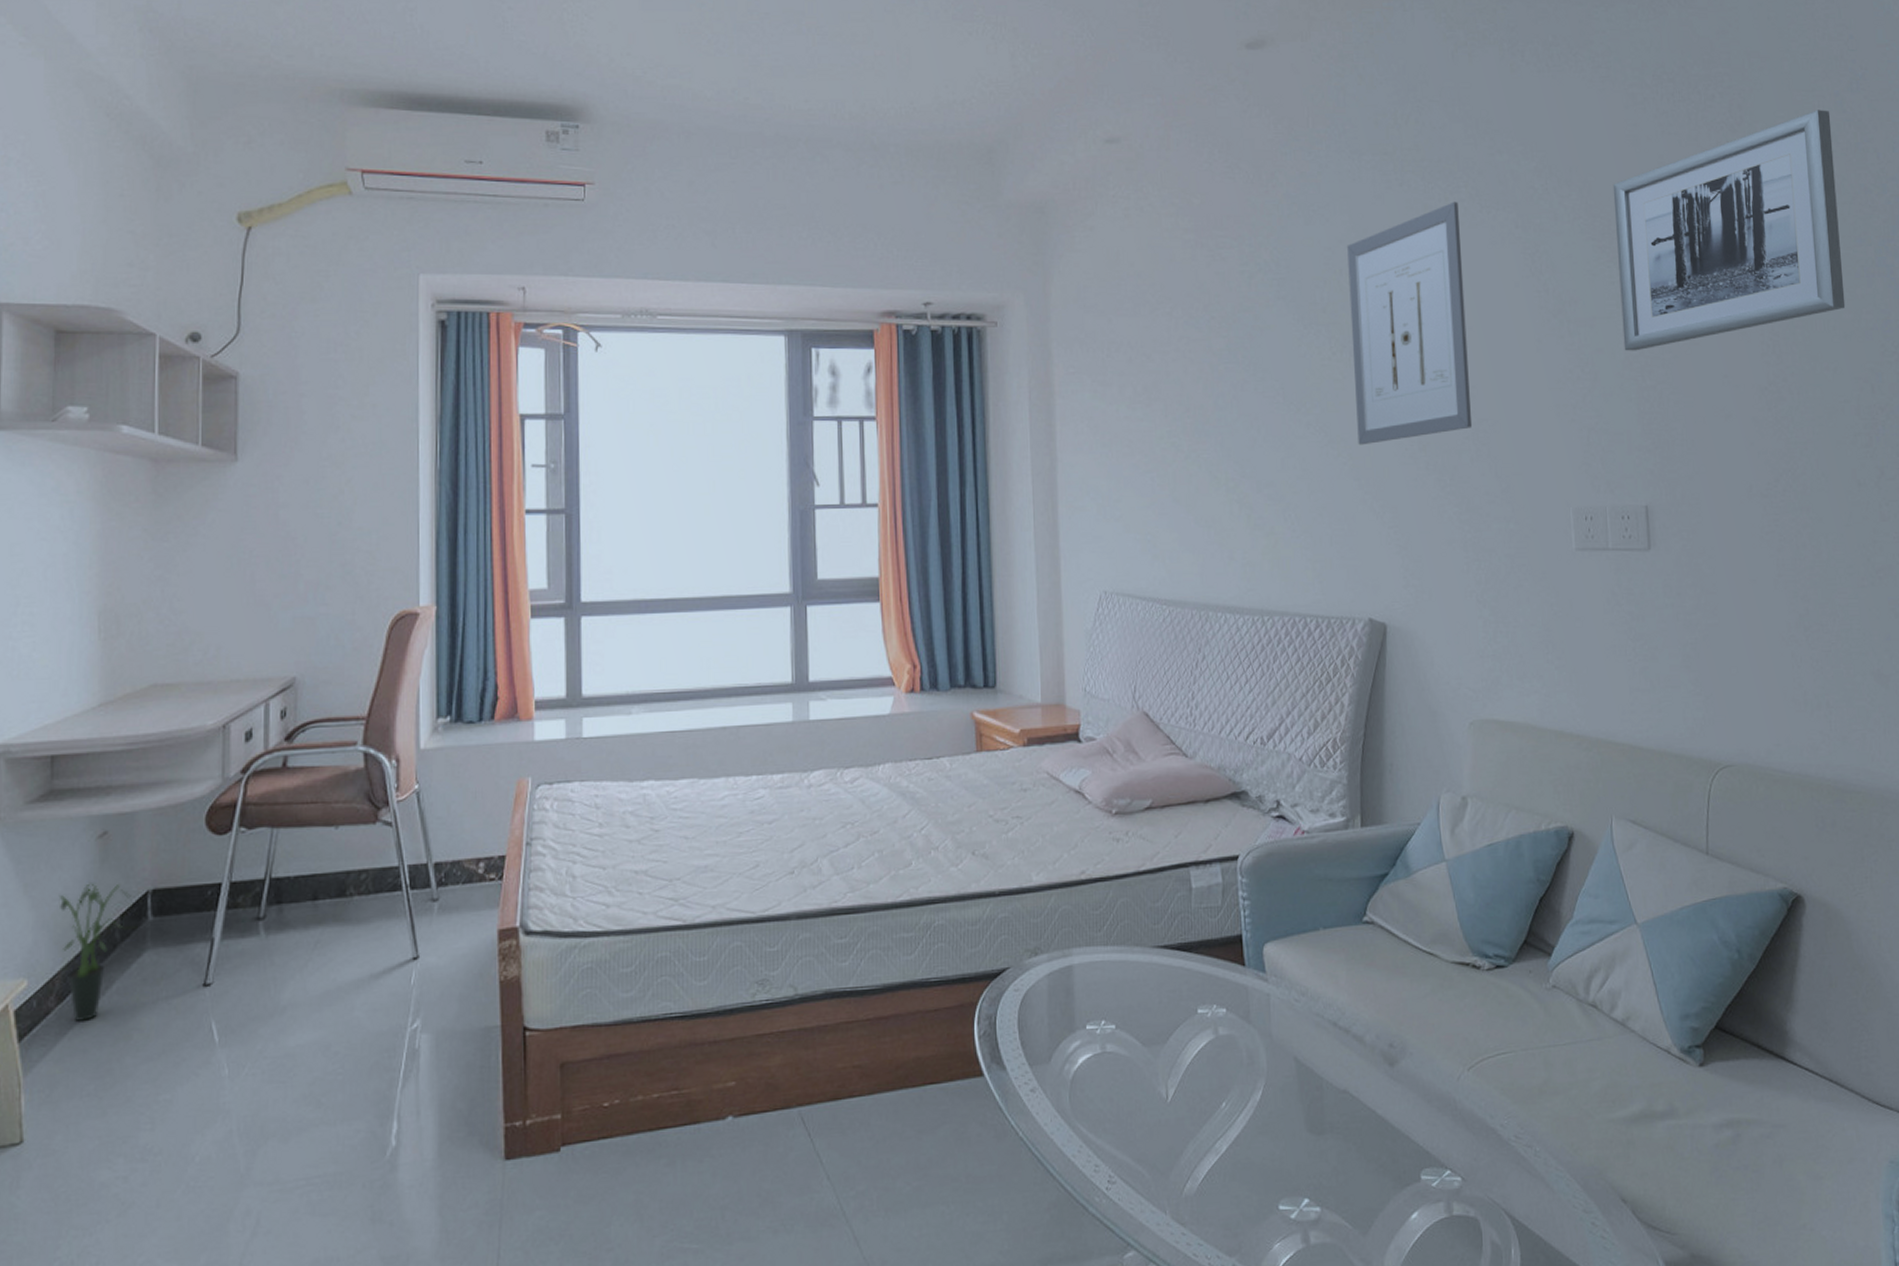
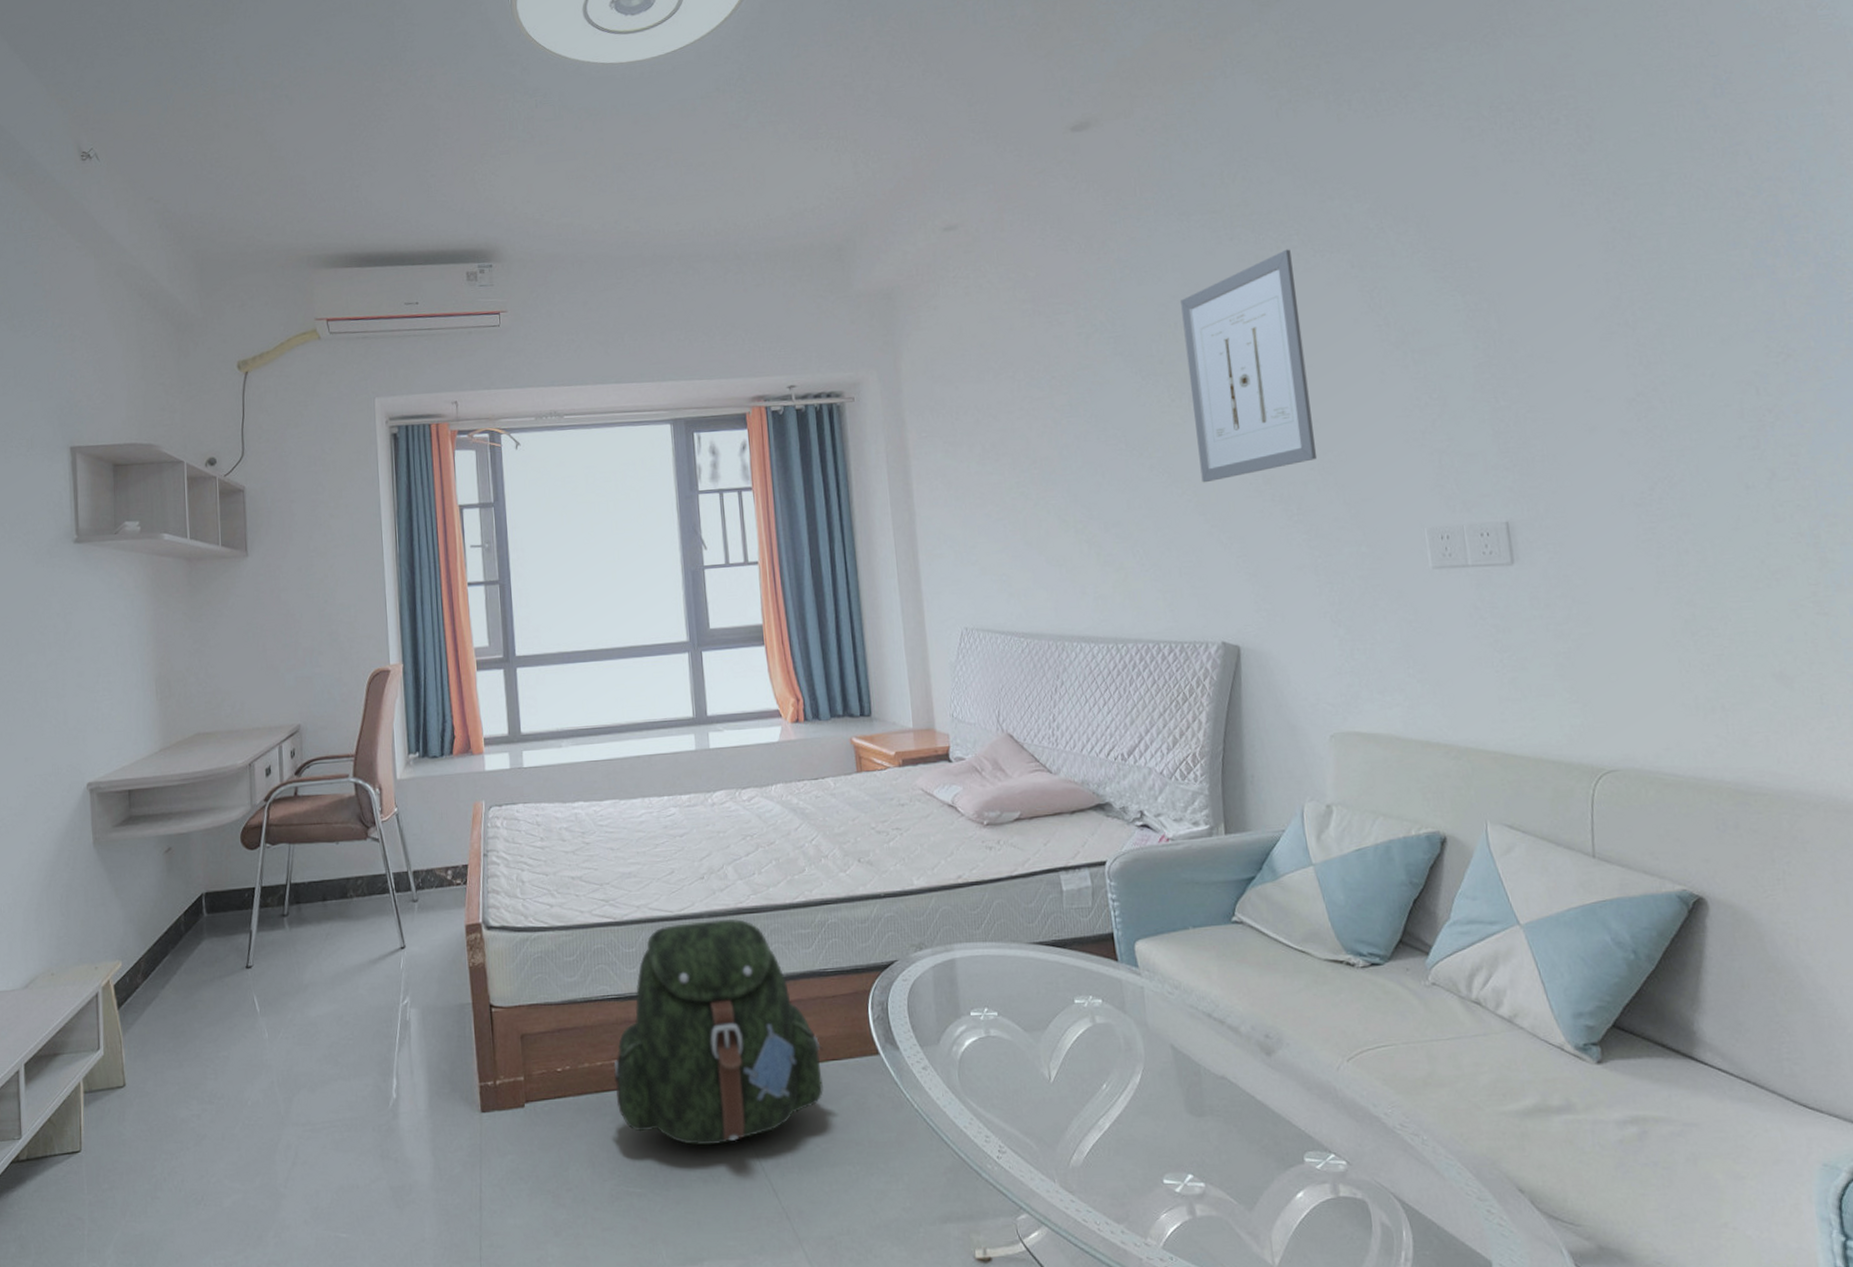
potted plant: present [58,883,131,1021] -> none [140,887,191,994]
backpack: none [672,921,921,1189] -> present [613,919,824,1146]
wall art: present [1612,110,1846,351] -> none [1452,118,1721,375]

